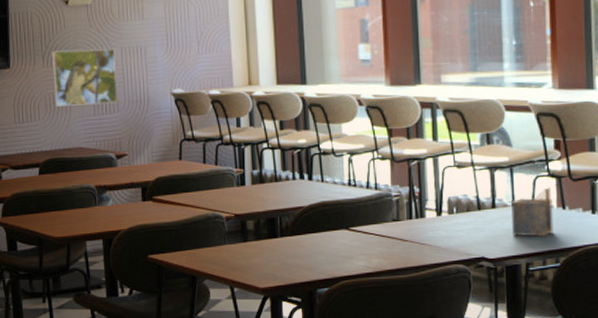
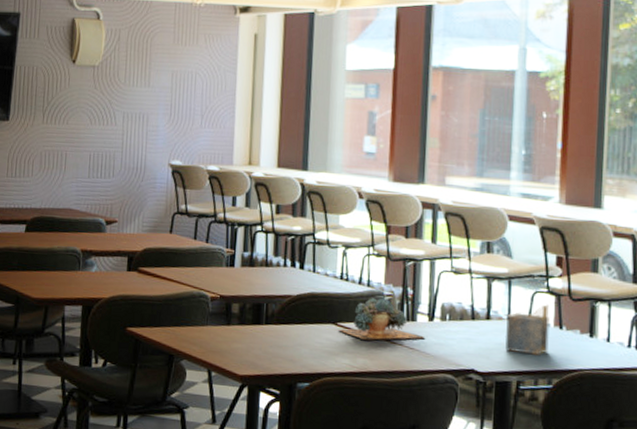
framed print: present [52,48,118,108] -> none [50,108,117,168]
succulent plant: none [351,200,435,242] -> present [338,298,425,341]

